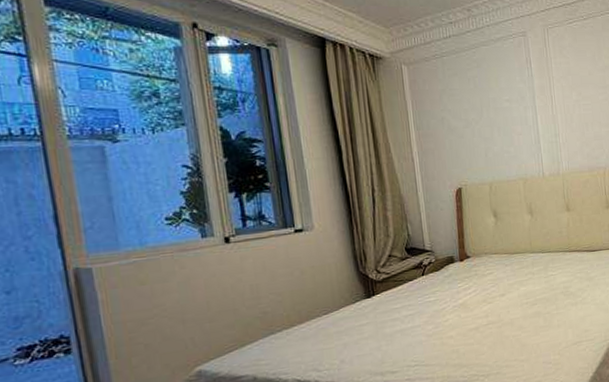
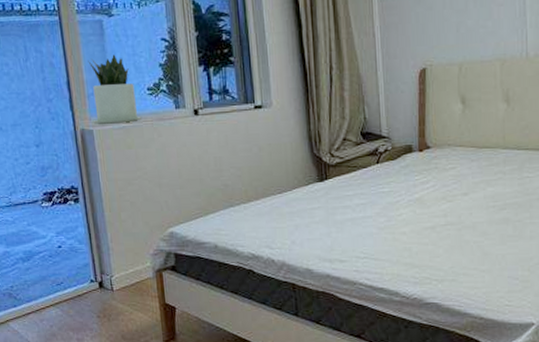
planter: none [84,183,159,262] -> present [88,54,142,125]

